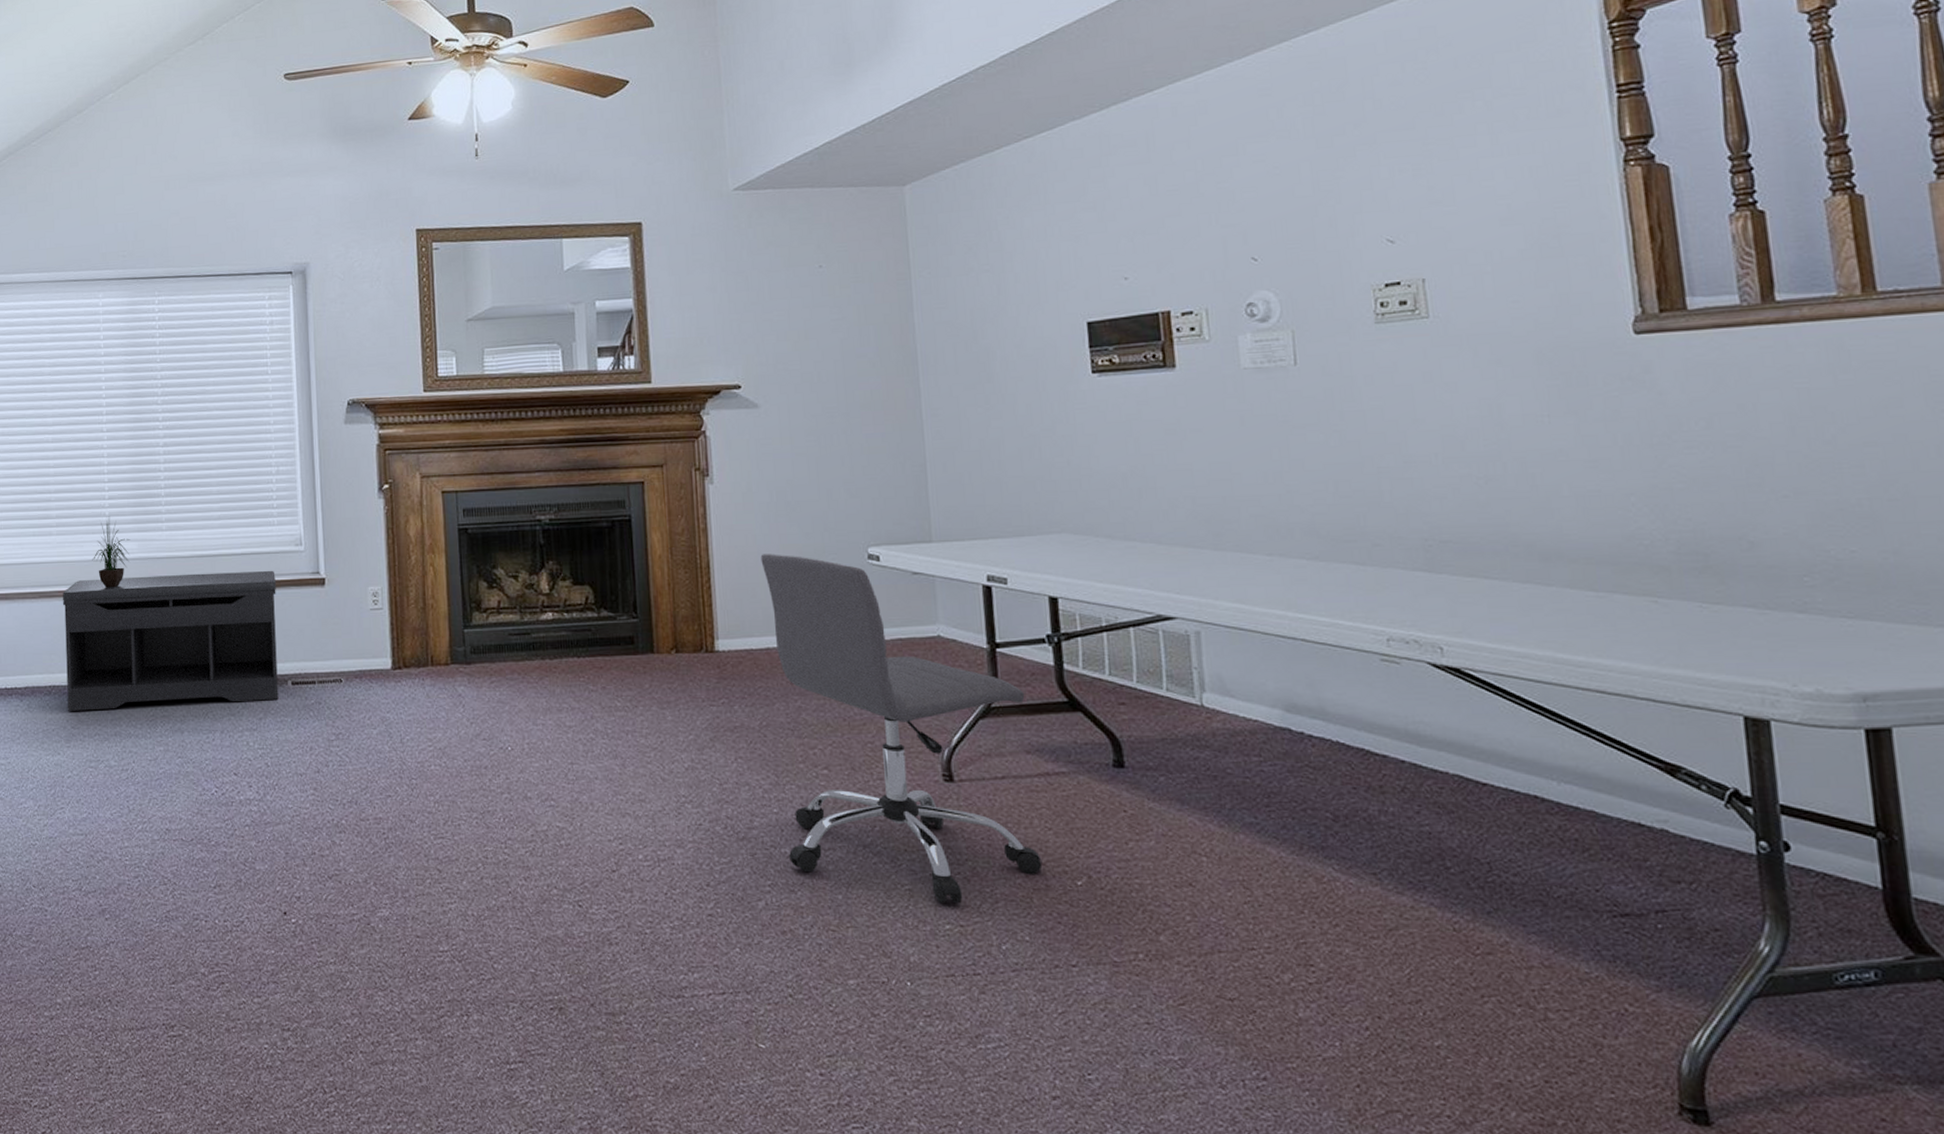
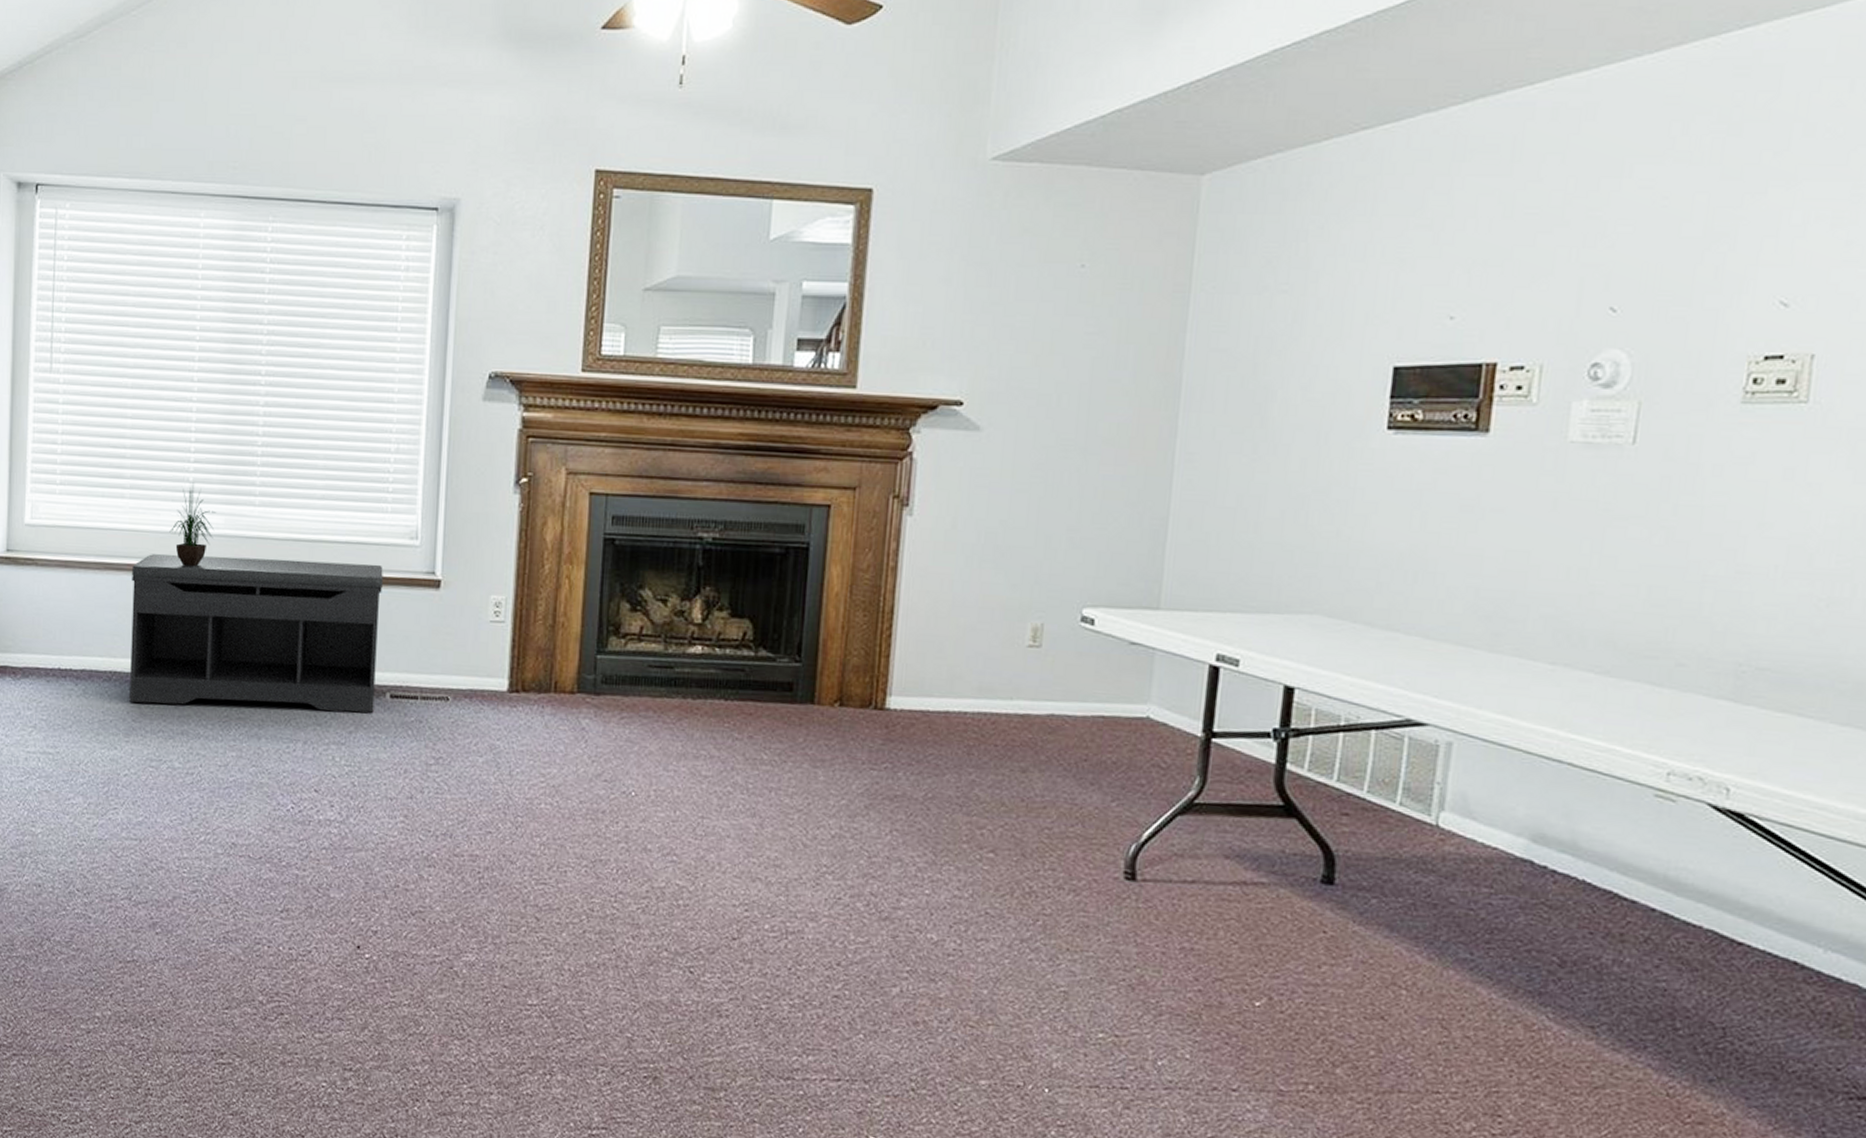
chair: present [760,554,1043,904] -> none [935,603,1236,1012]

